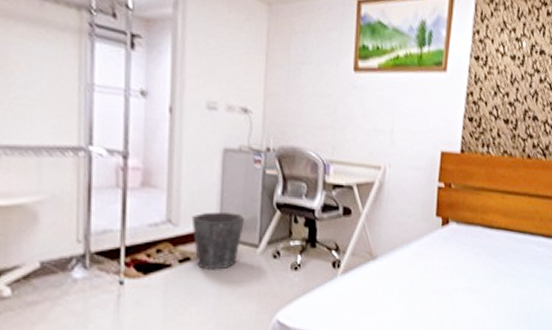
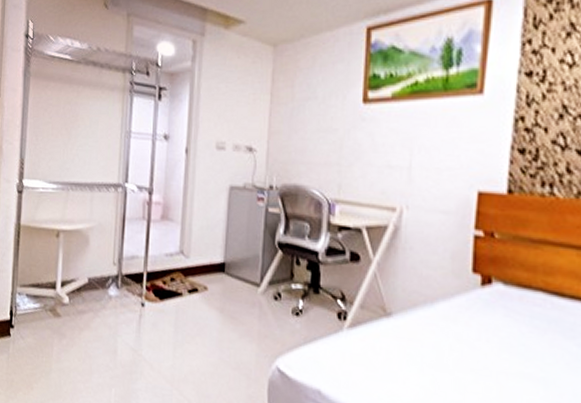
waste bin: present [191,211,244,270] -> none [200,247,247,305]

